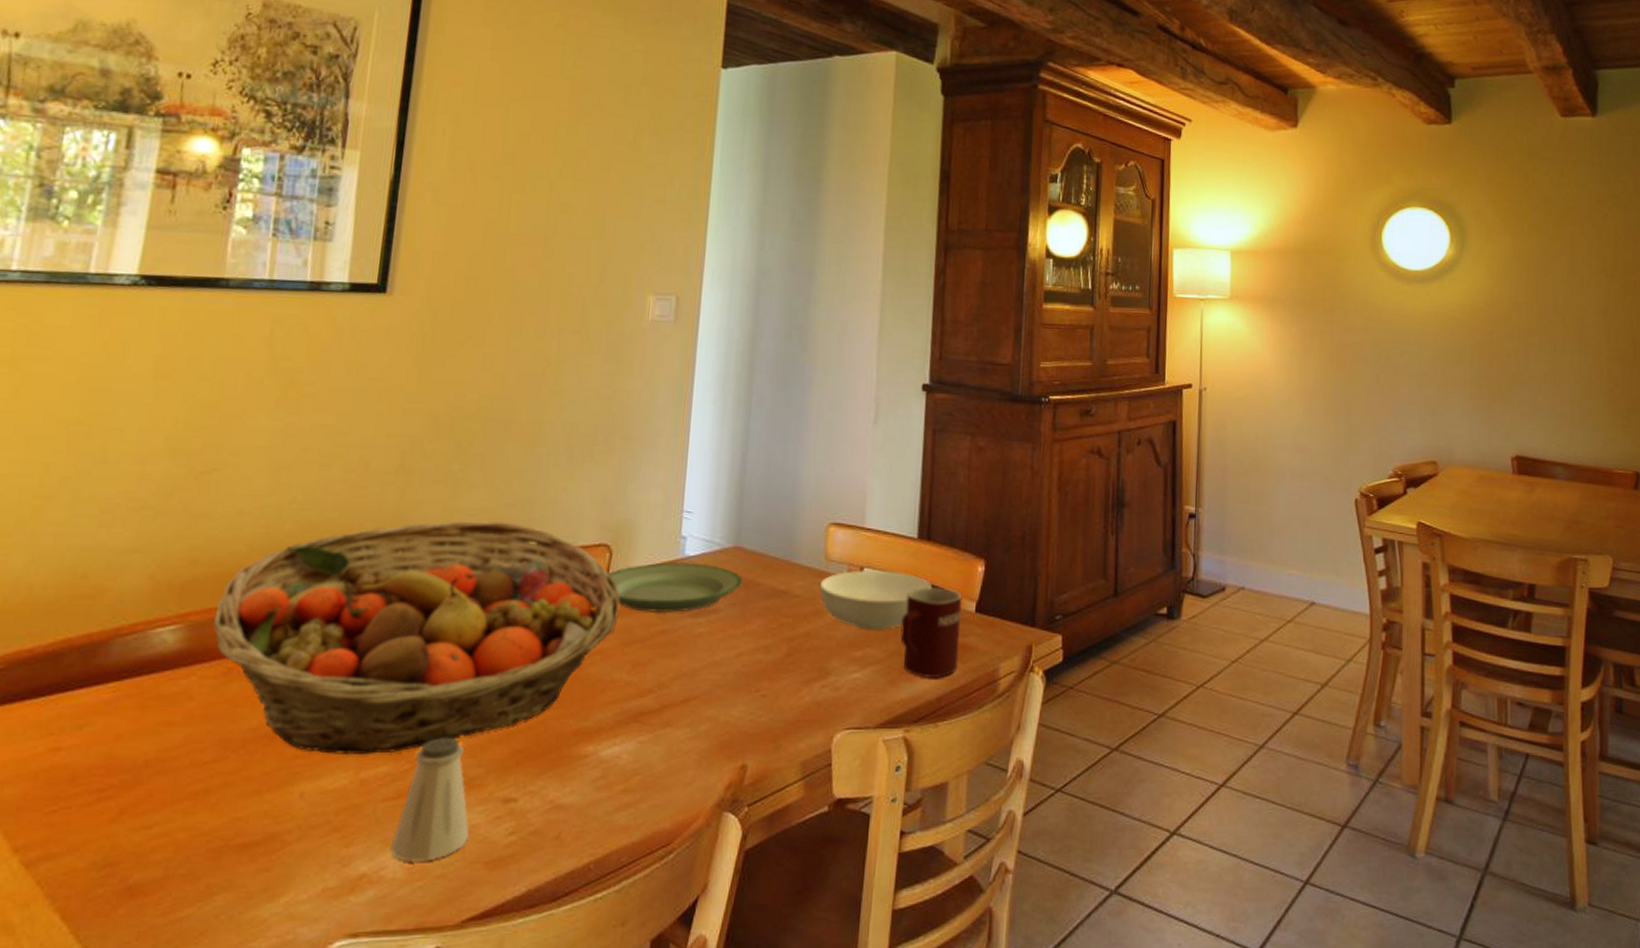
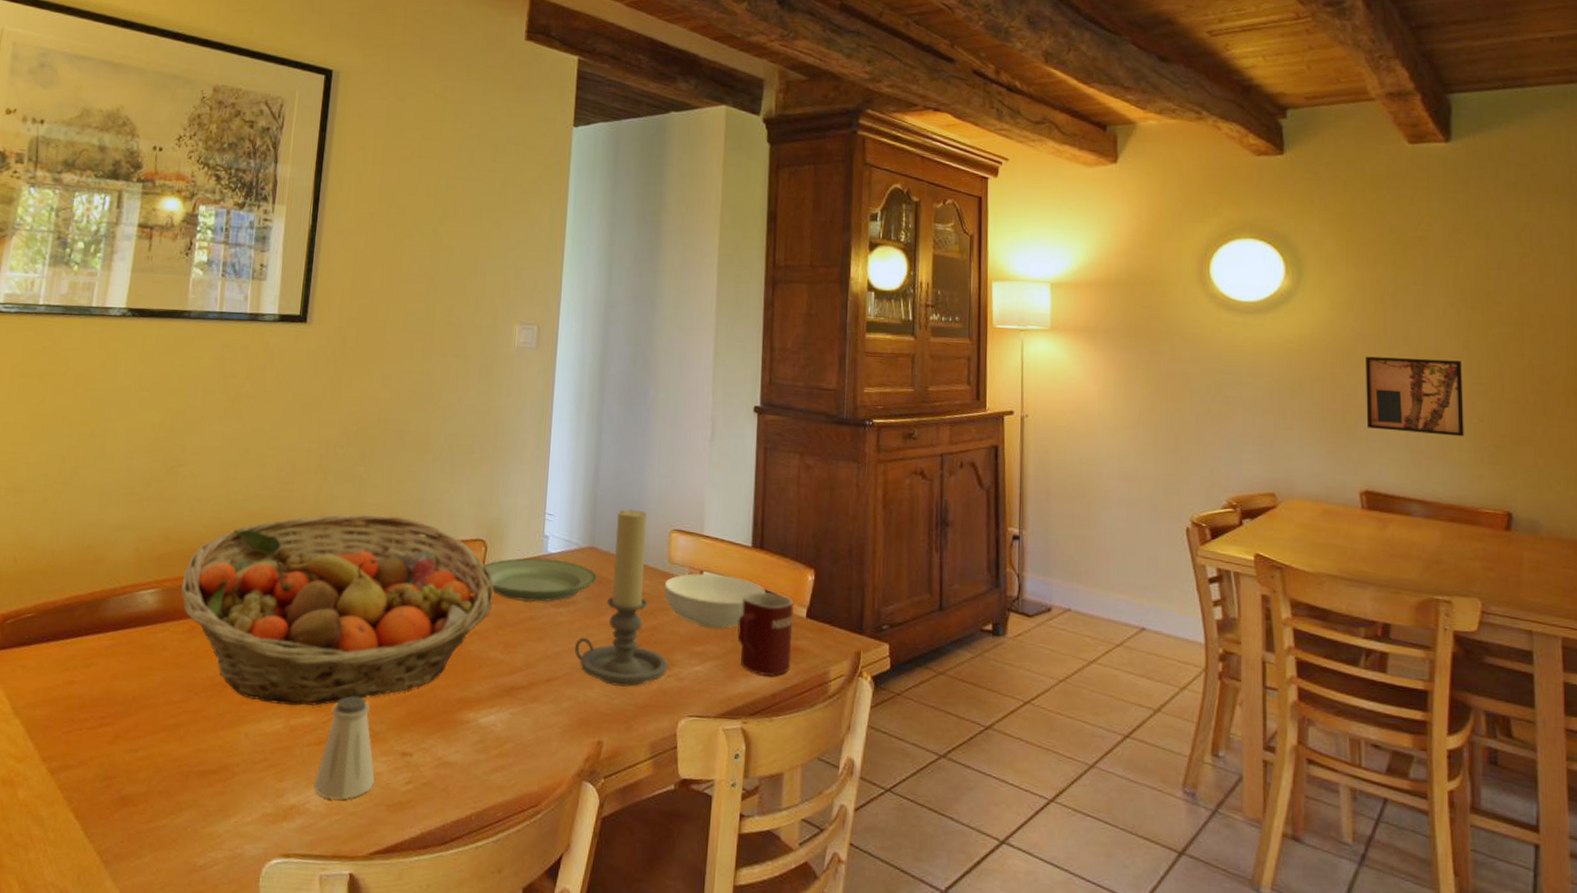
candle holder: none [715,501,824,701] -> present [574,508,669,687]
wall art: none [1519,324,1602,401] -> present [1366,356,1464,437]

